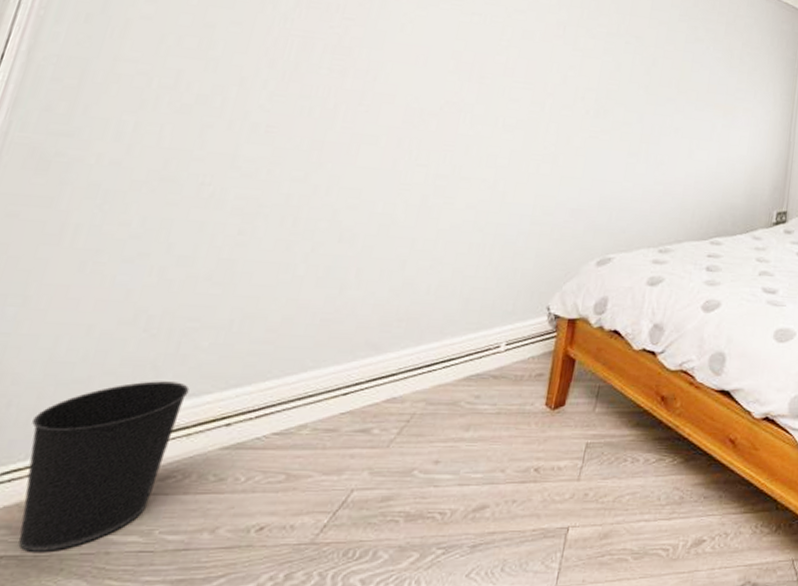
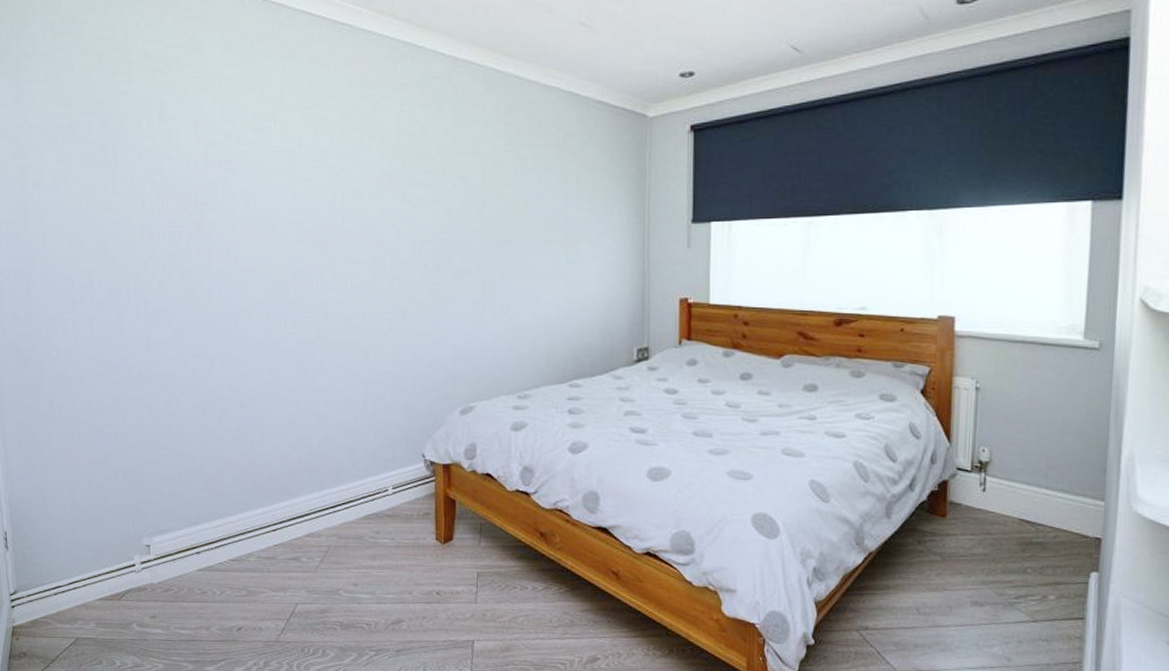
wastebasket: present [18,381,190,552] -> none [75,520,166,637]

